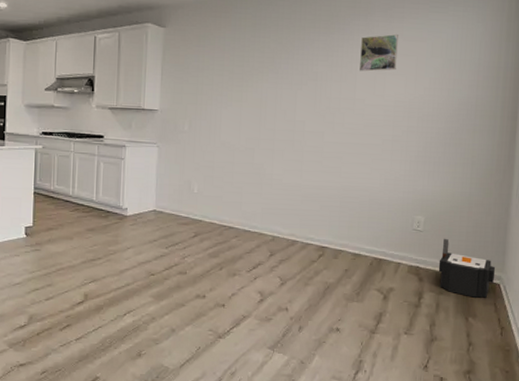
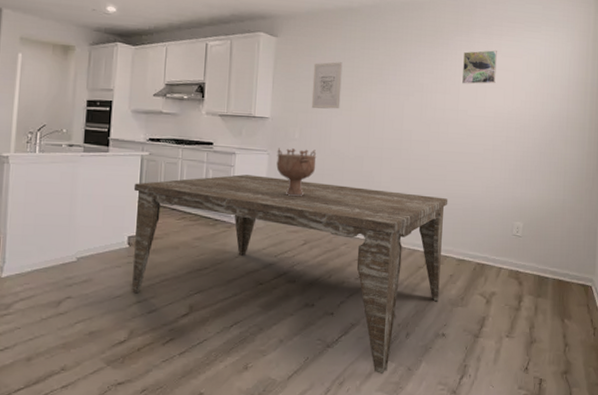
dining table: none [29,167,344,367] -> present [132,174,448,375]
decorative bowl: none [166,140,207,189] -> present [276,148,317,196]
wall art: none [200,51,233,101] -> present [311,62,343,109]
speaker: present [438,238,496,298] -> none [536,243,588,300]

